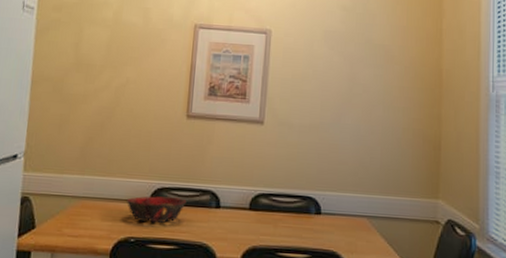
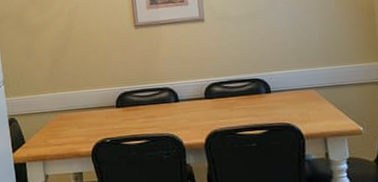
decorative bowl: present [126,196,187,223] -> none [96,98,149,124]

